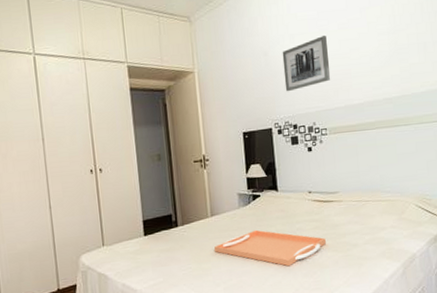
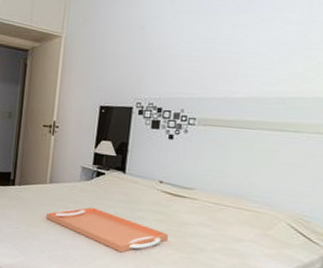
wall art: present [282,35,331,92] -> none [156,16,218,72]

